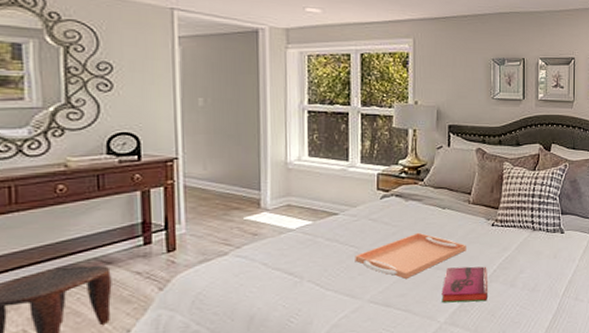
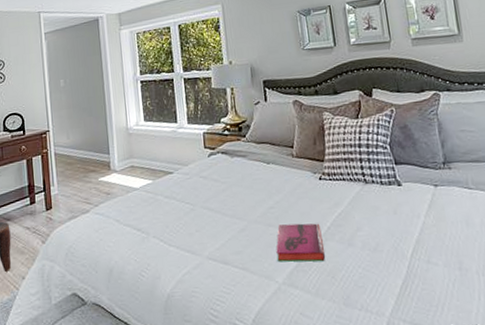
serving tray: present [355,232,466,279] -> none [191,188,296,236]

